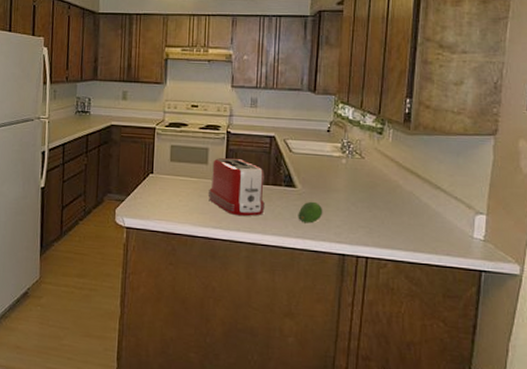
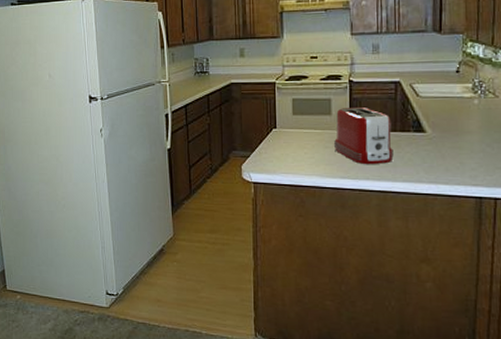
fruit: present [298,201,323,224] -> none [429,145,456,168]

